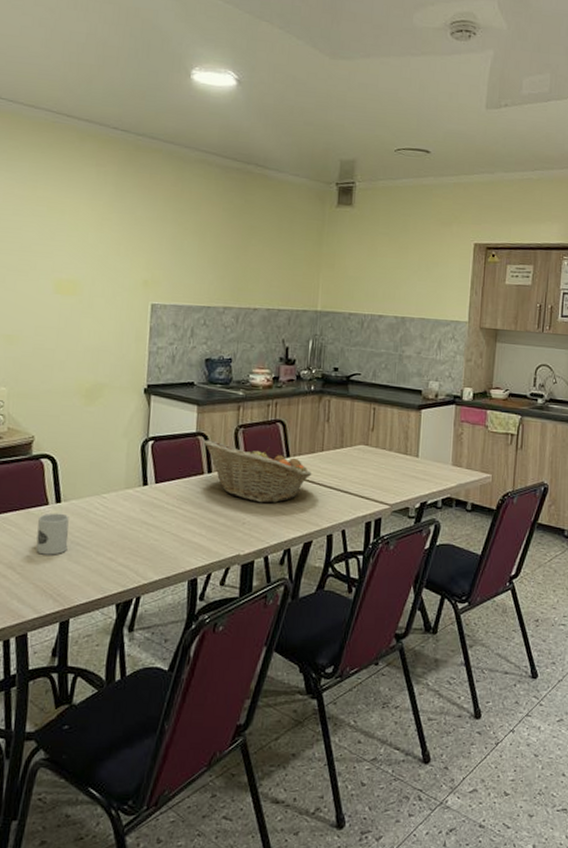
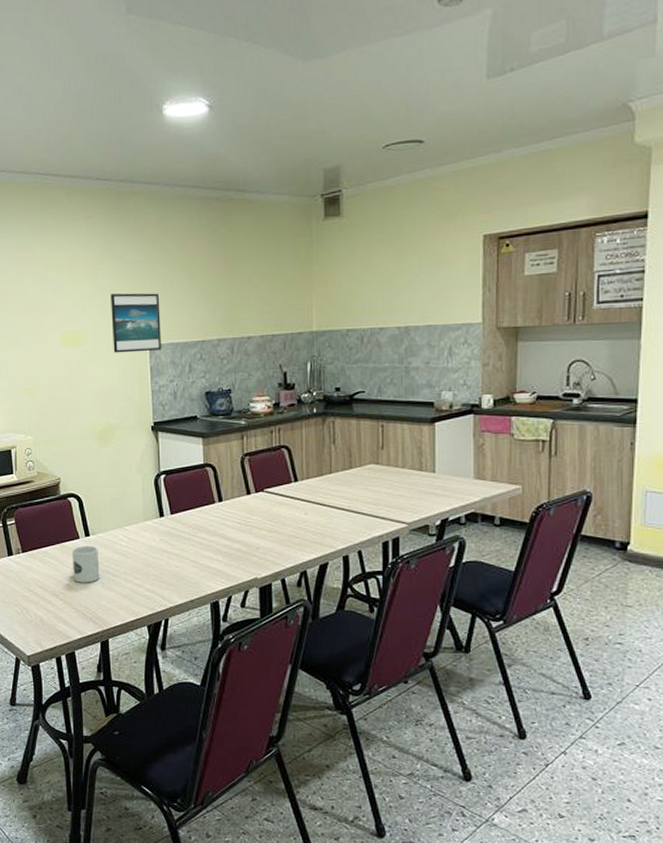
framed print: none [111,247,168,311] -> present [111,293,161,353]
fruit basket: present [203,440,312,503] -> none [211,470,322,528]

